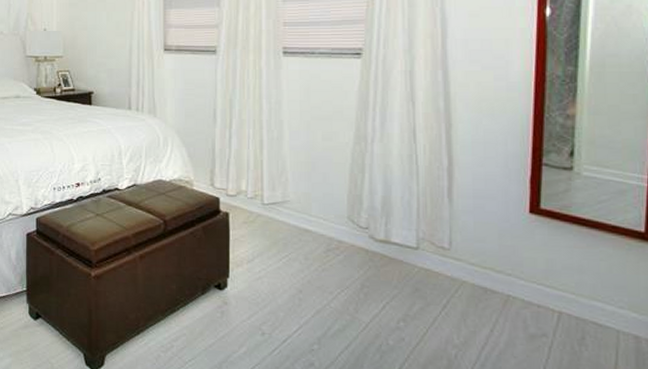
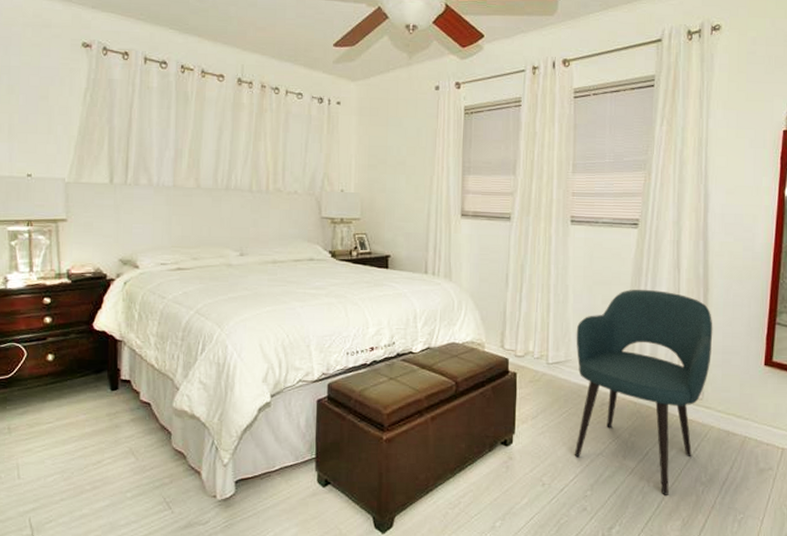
armchair: none [294,124,460,357] -> present [574,289,713,495]

